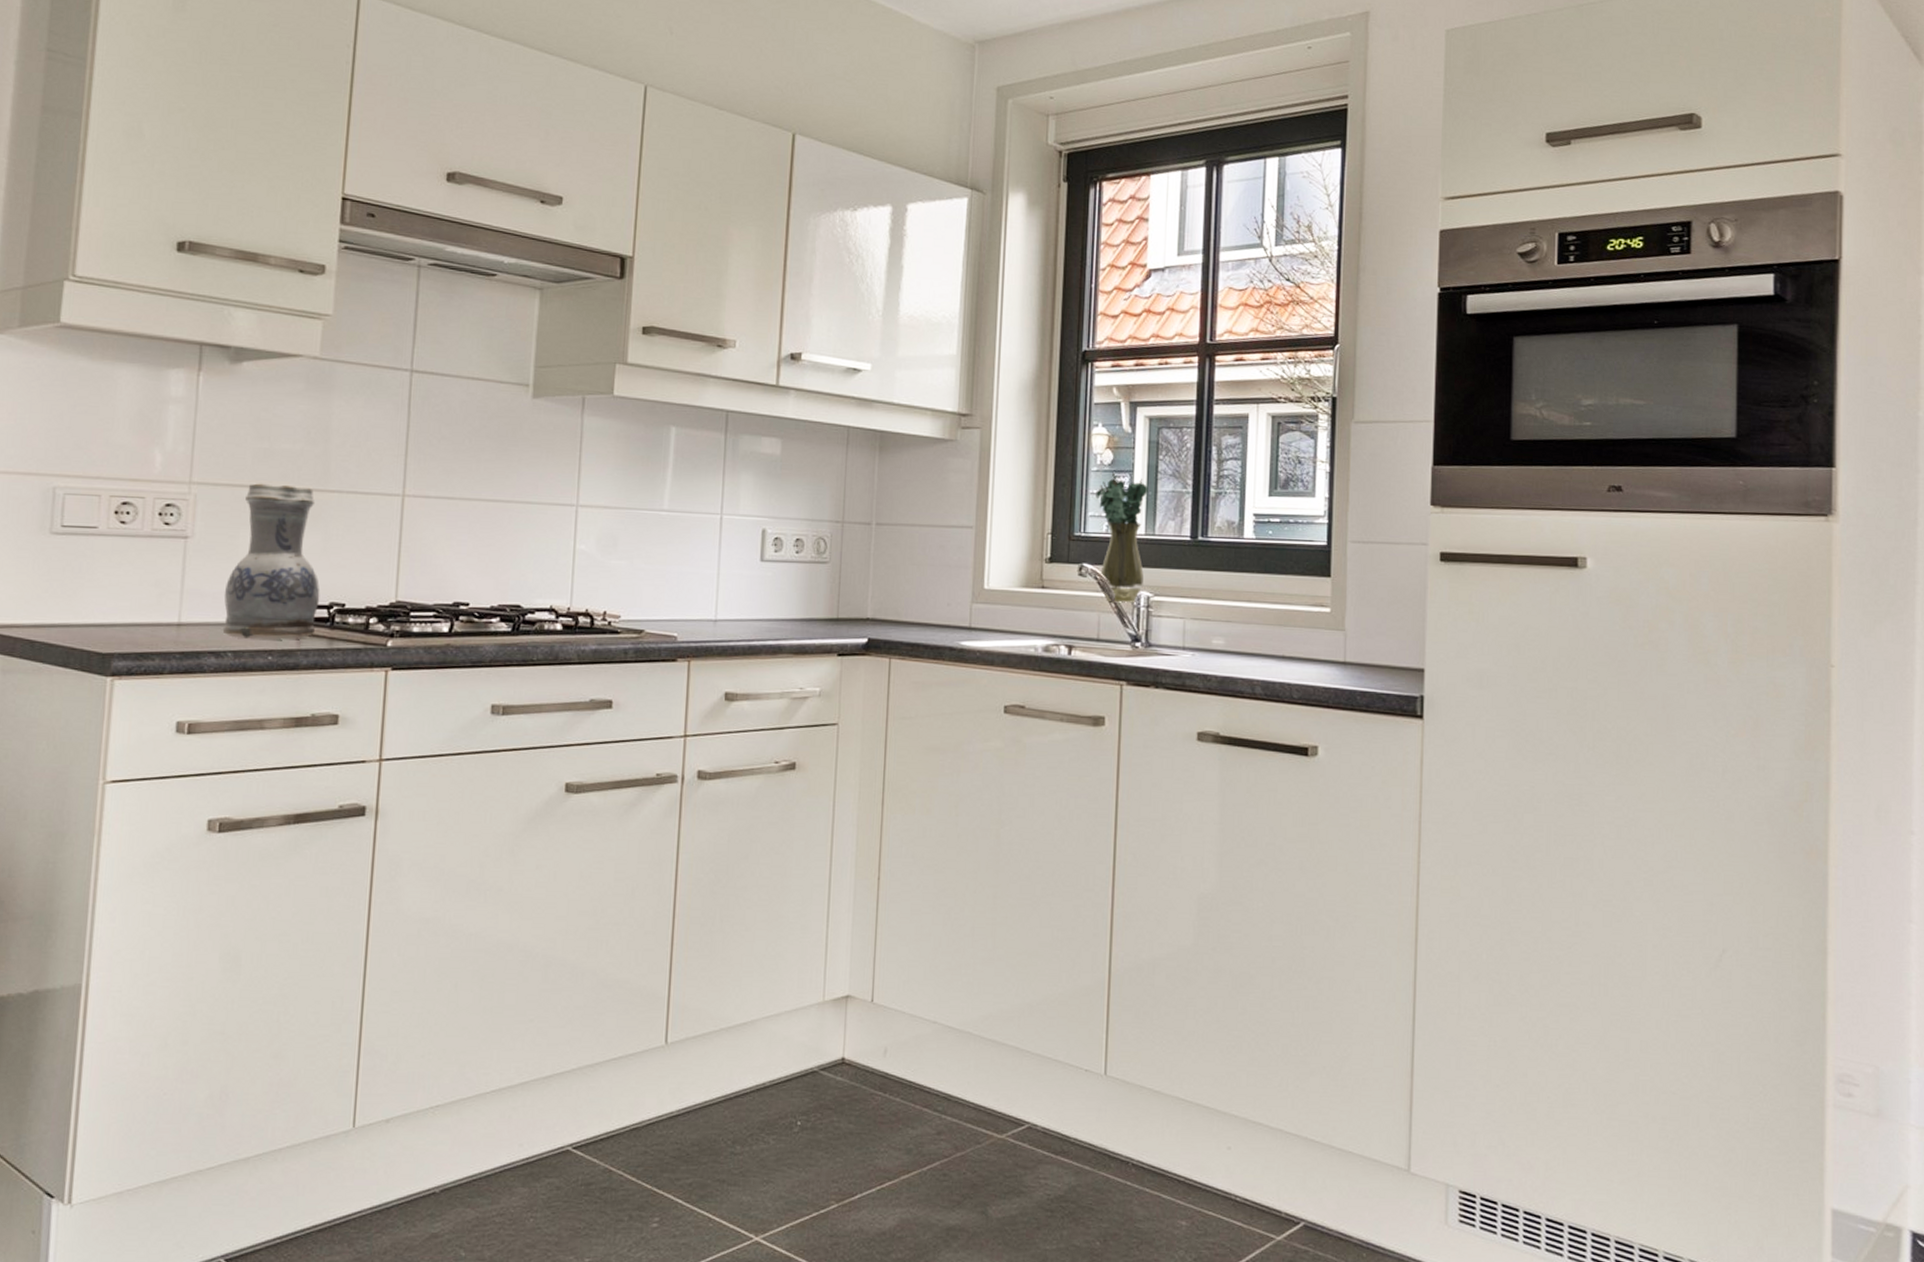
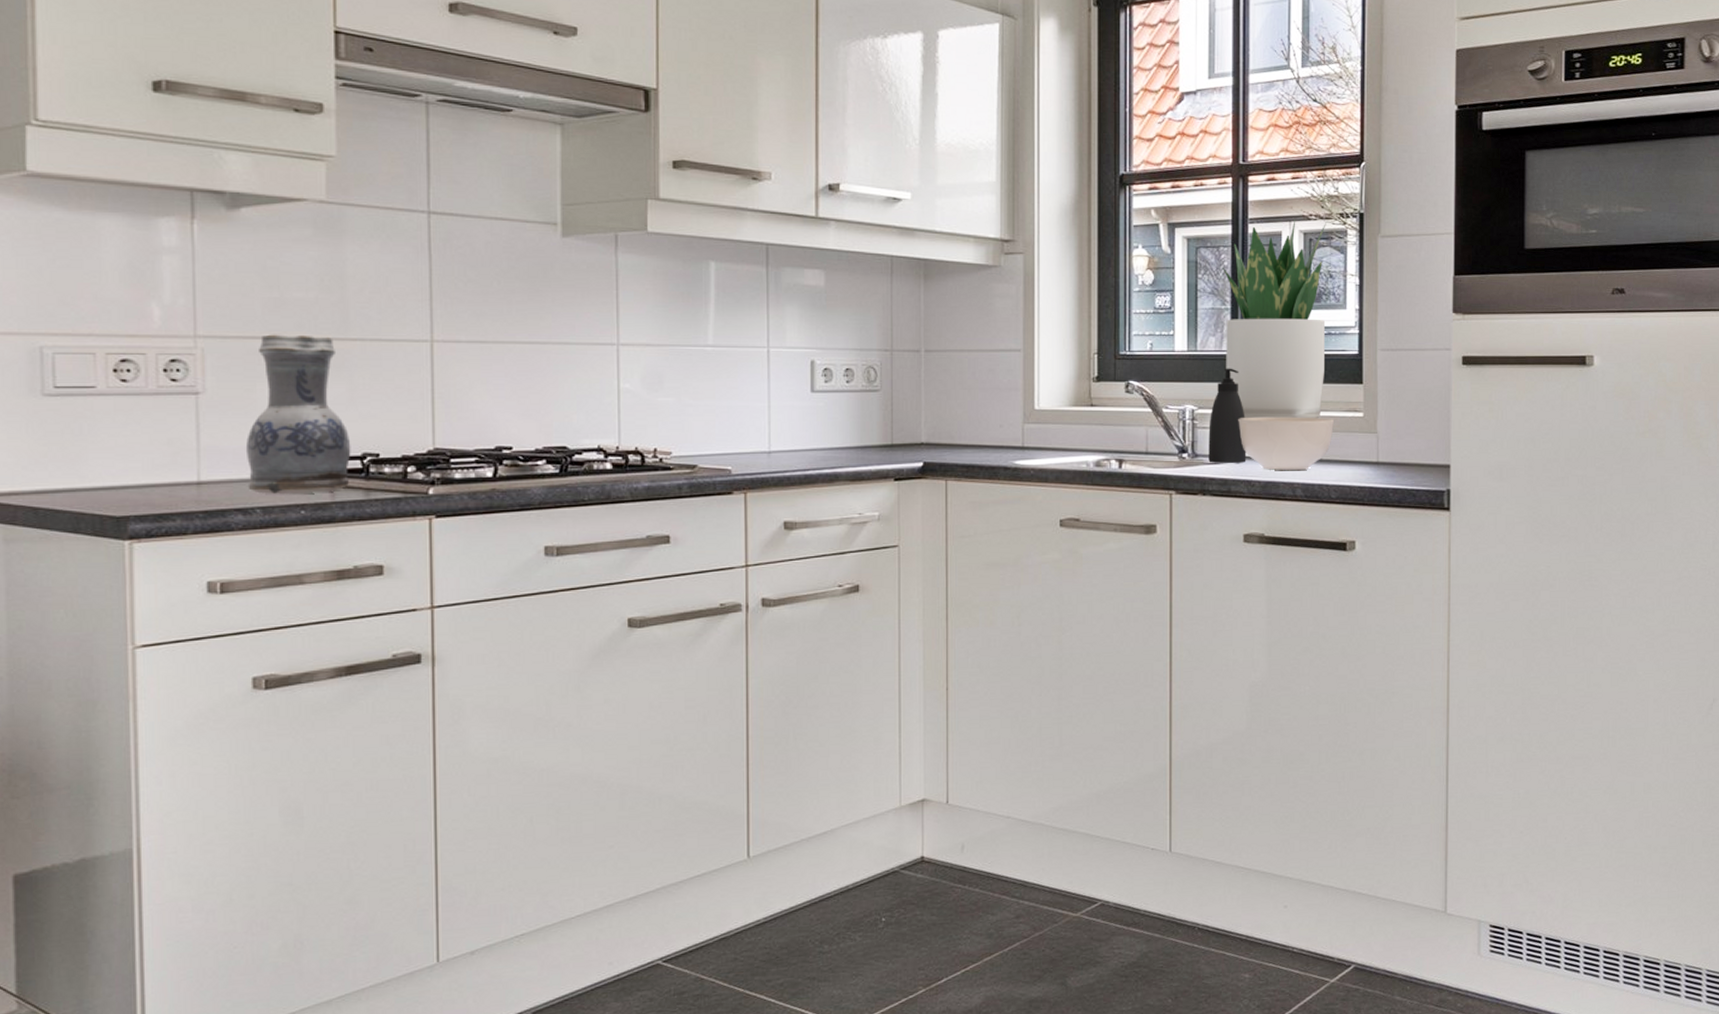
vase: present [1096,473,1148,603] -> none [1139,292,1189,417]
soap dispenser: none [1163,554,1204,657] -> present [1208,368,1247,464]
planter: none [1184,402,1296,613] -> present [1221,220,1326,419]
bowl: none [1196,607,1299,666] -> present [1238,417,1335,470]

